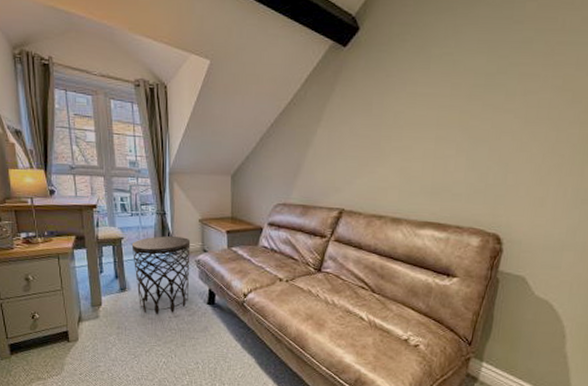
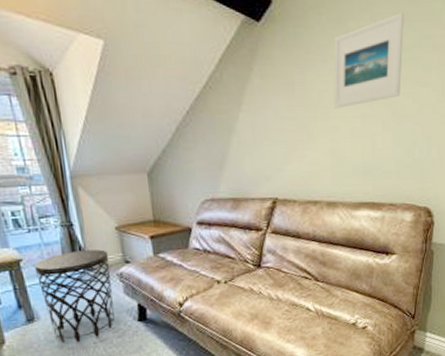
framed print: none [409,39,491,130] -> present [333,12,404,108]

